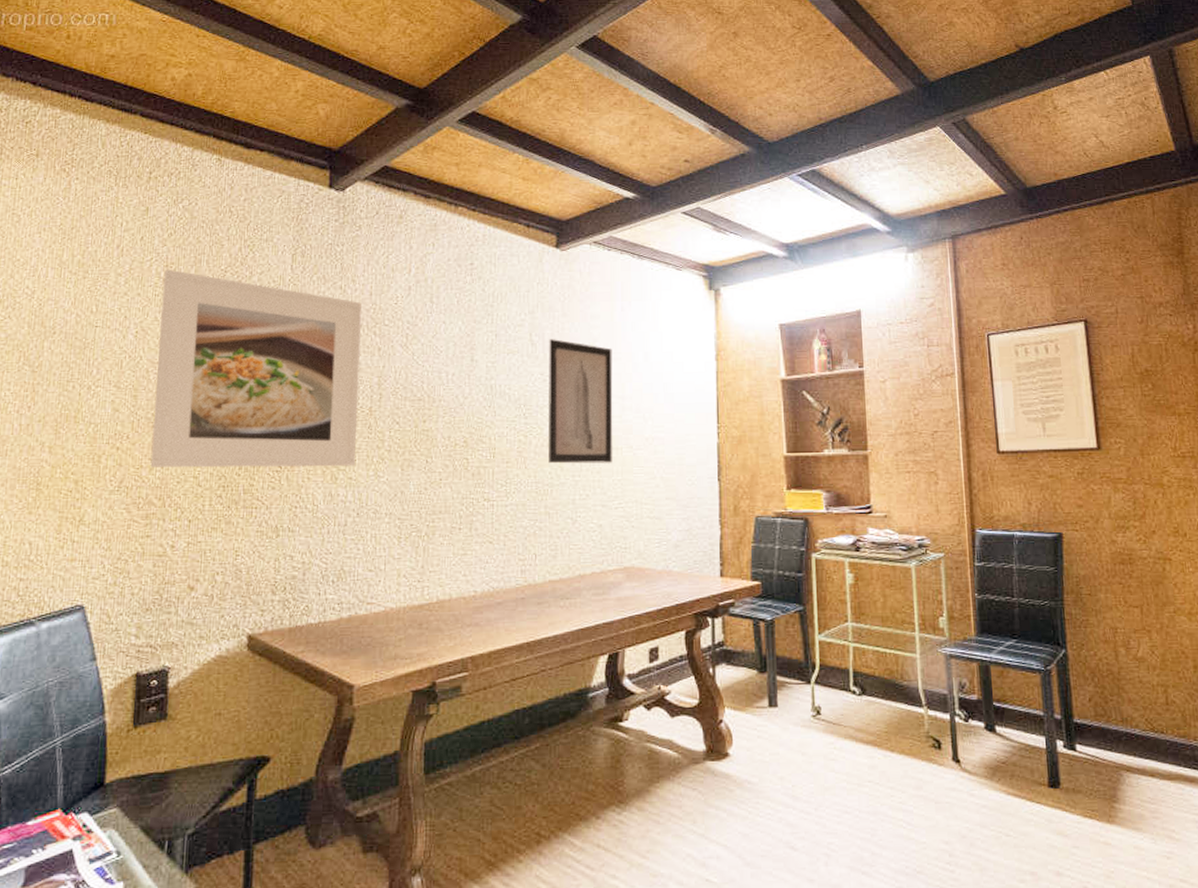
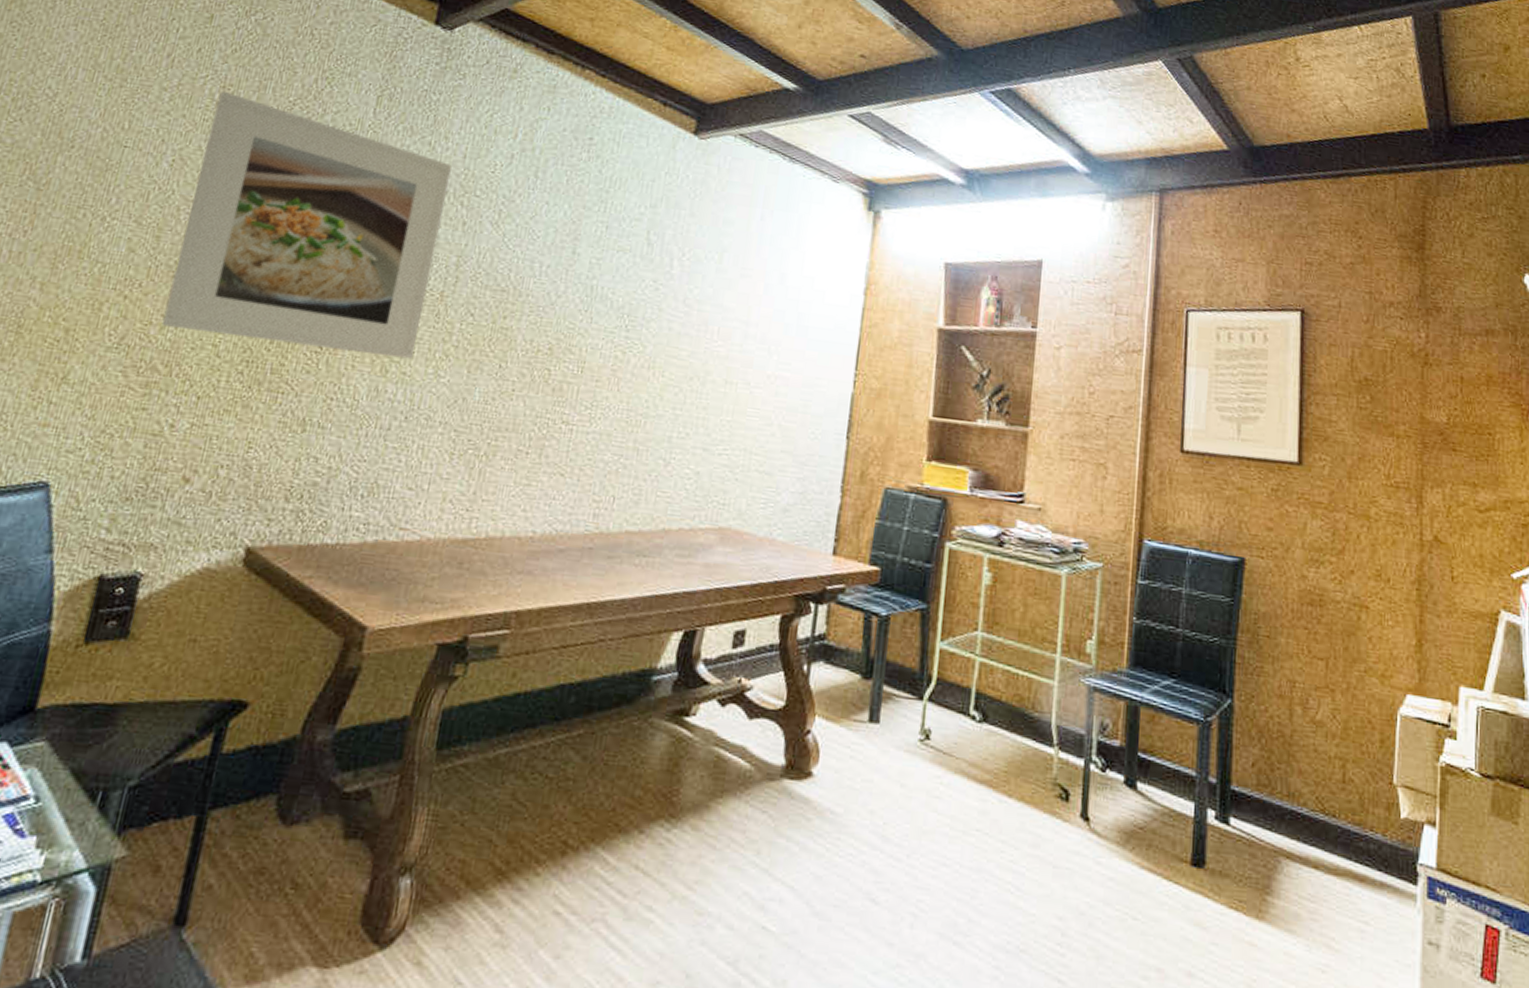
wall art: present [549,339,613,464] -> none [647,241,743,399]

